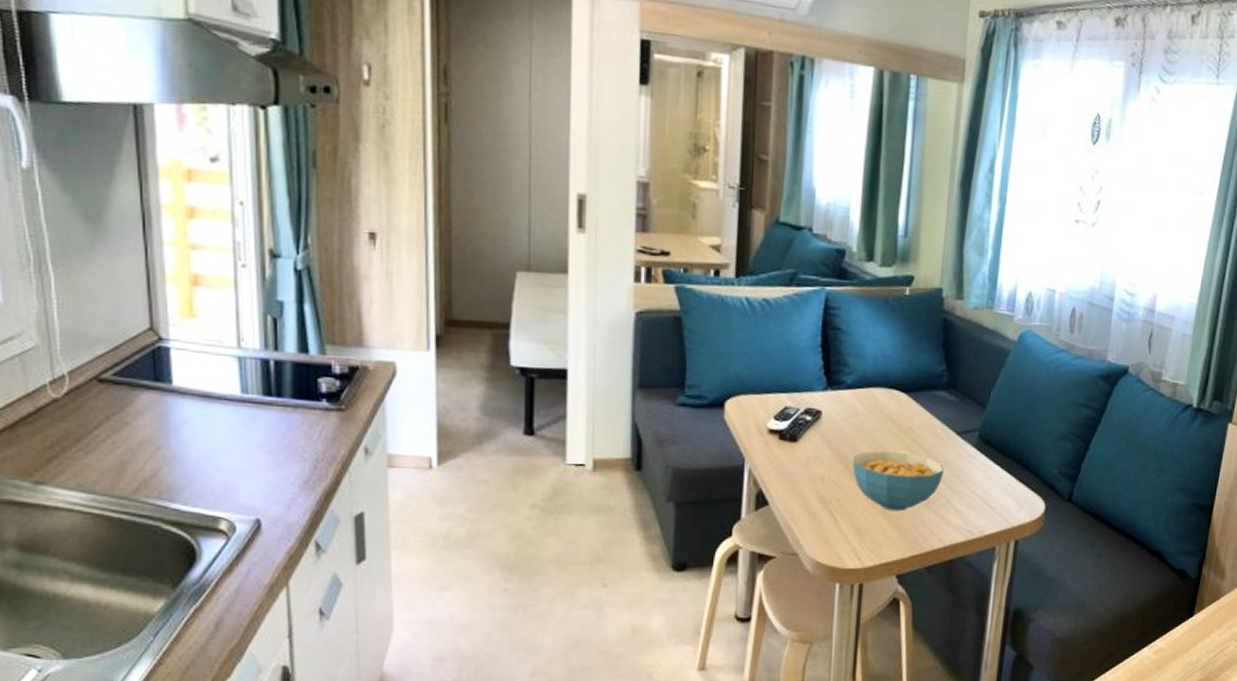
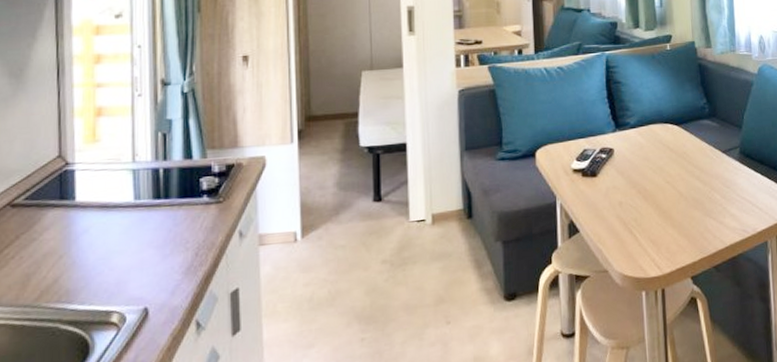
cereal bowl: present [853,450,945,511] -> none [644,173,717,223]

